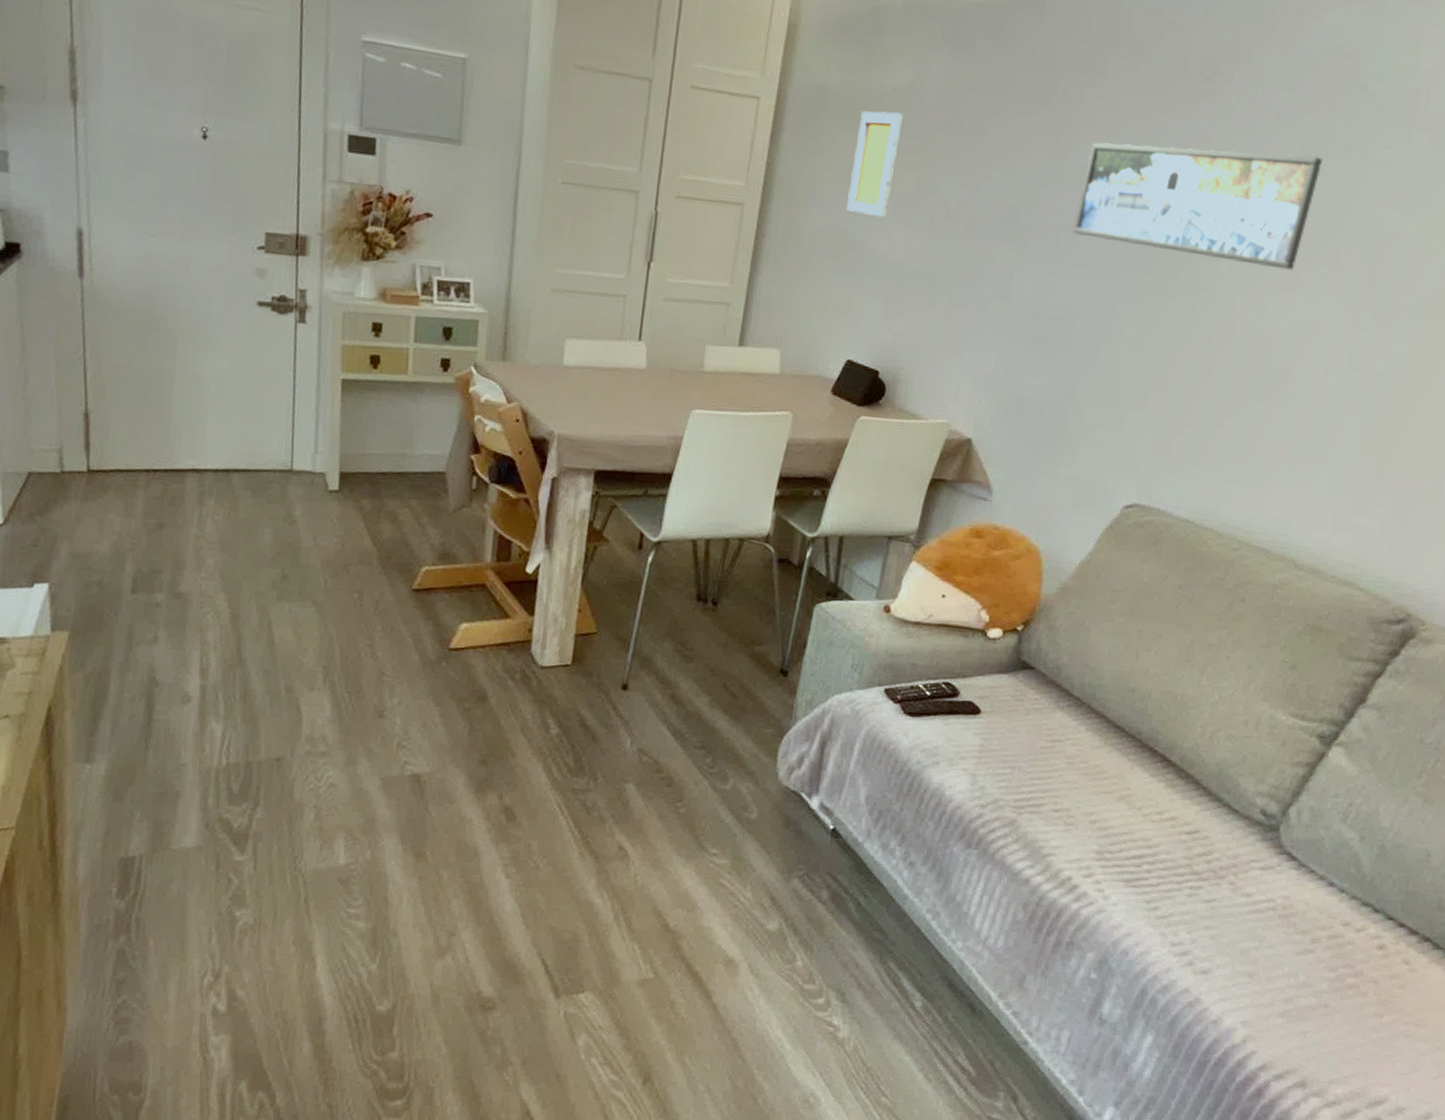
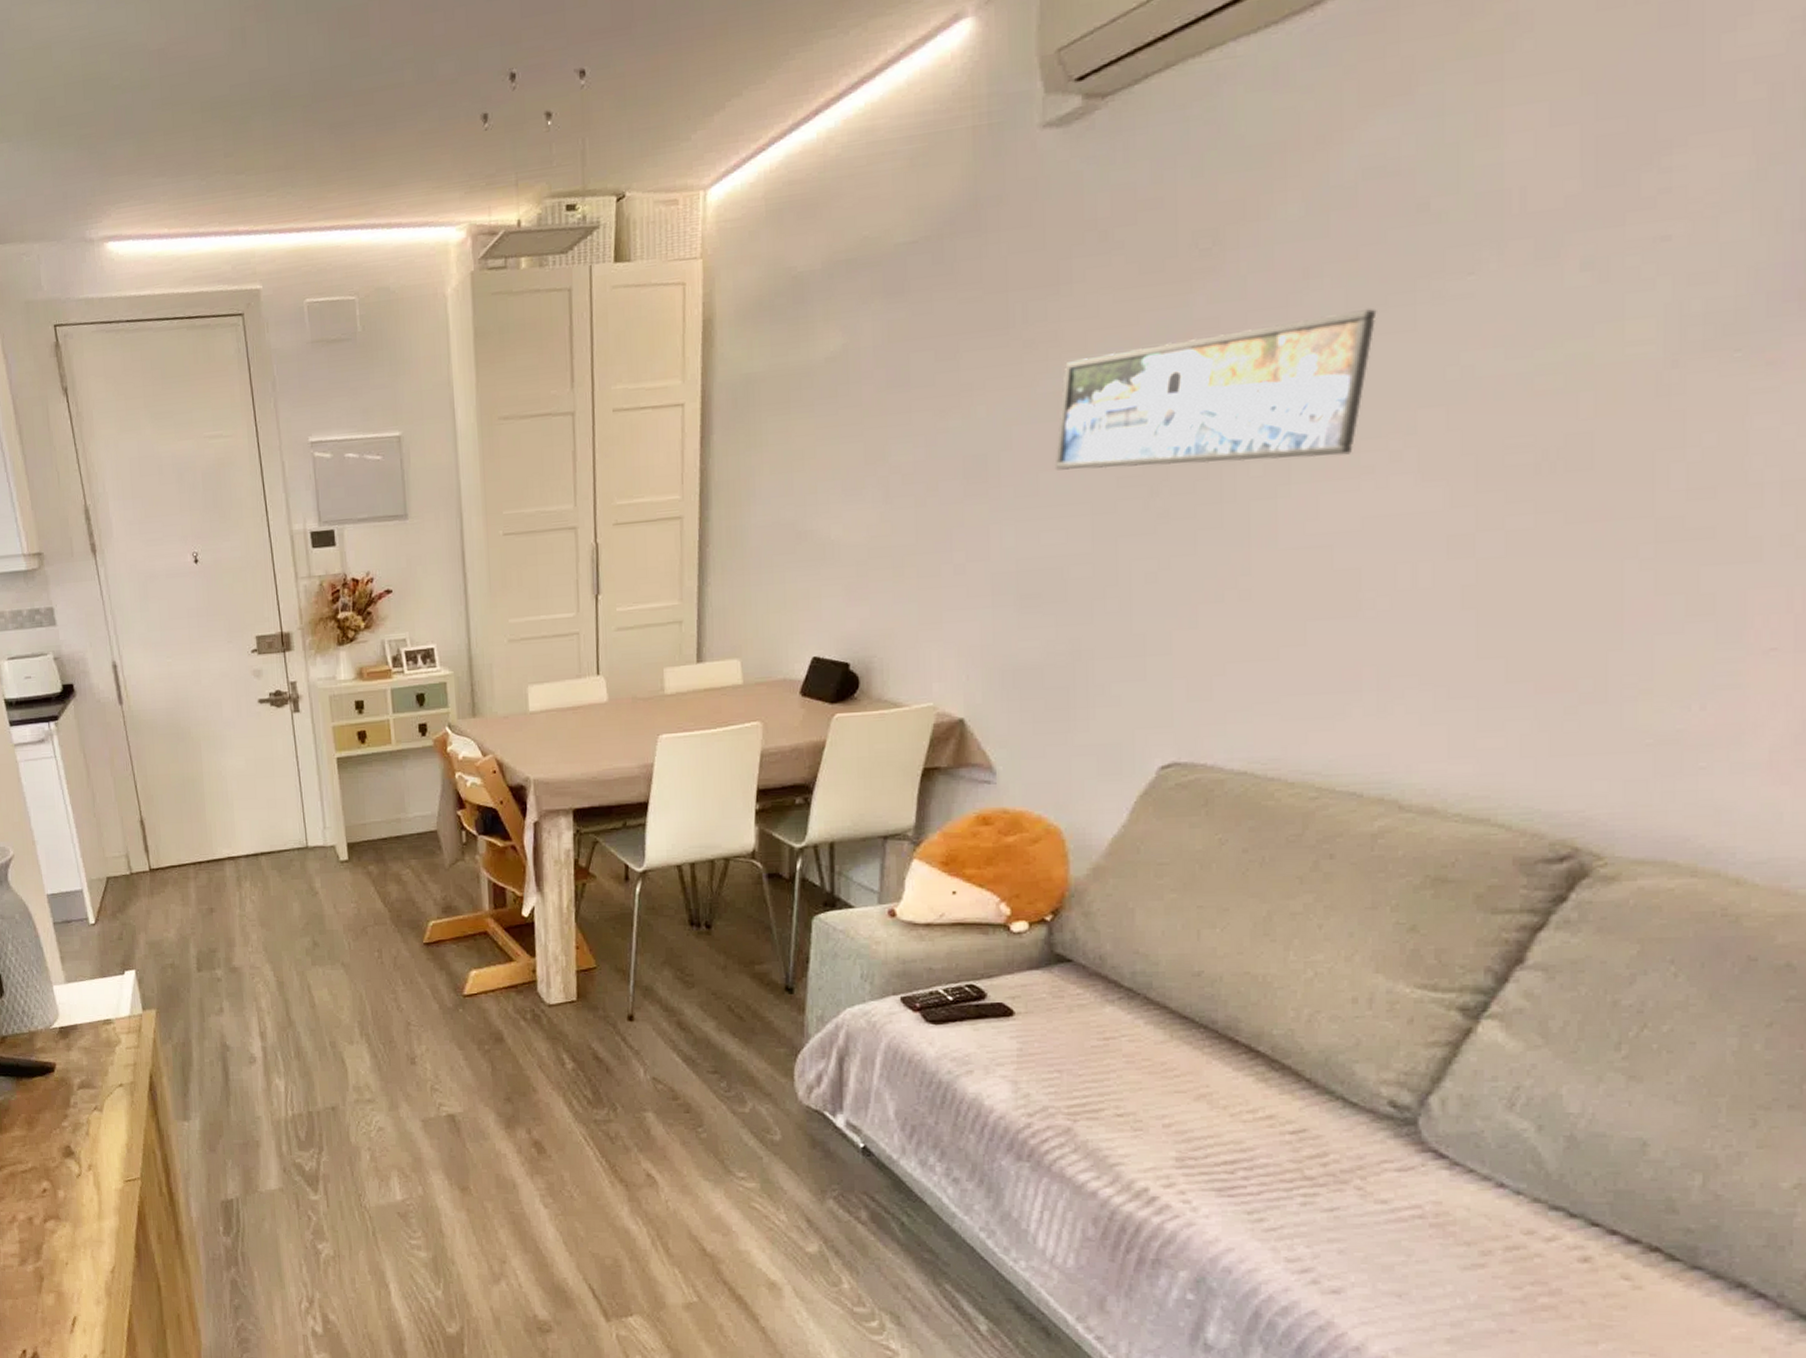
wall art: present [845,110,903,218] -> none [790,383,839,501]

